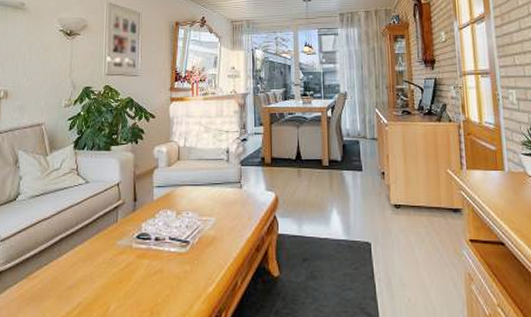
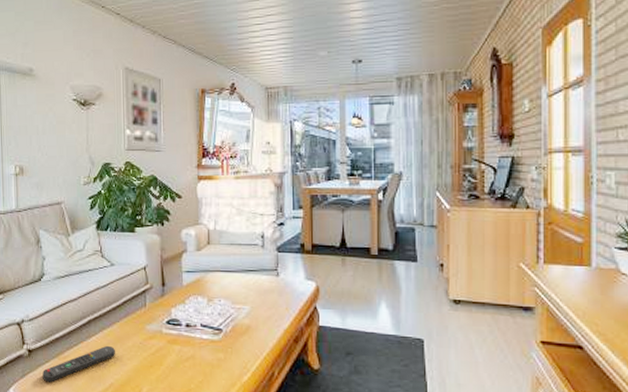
remote control: none [9,263,85,305] -> present [42,345,115,383]

